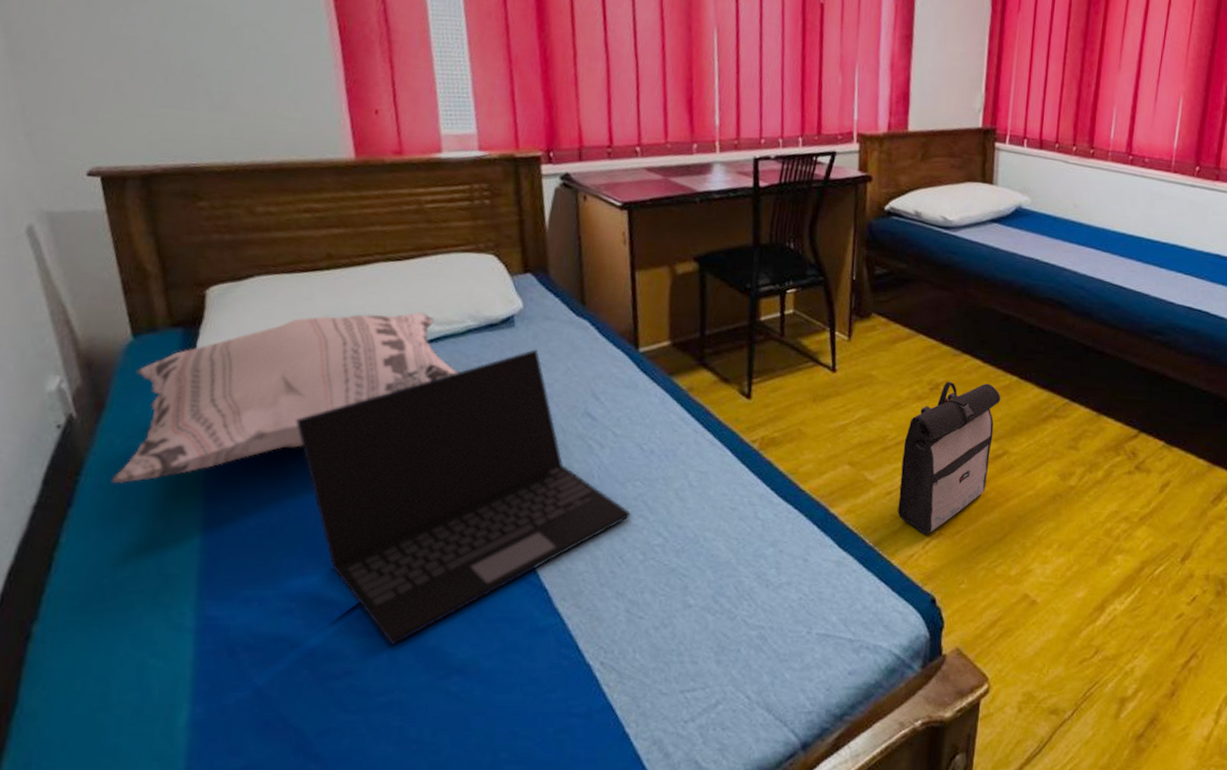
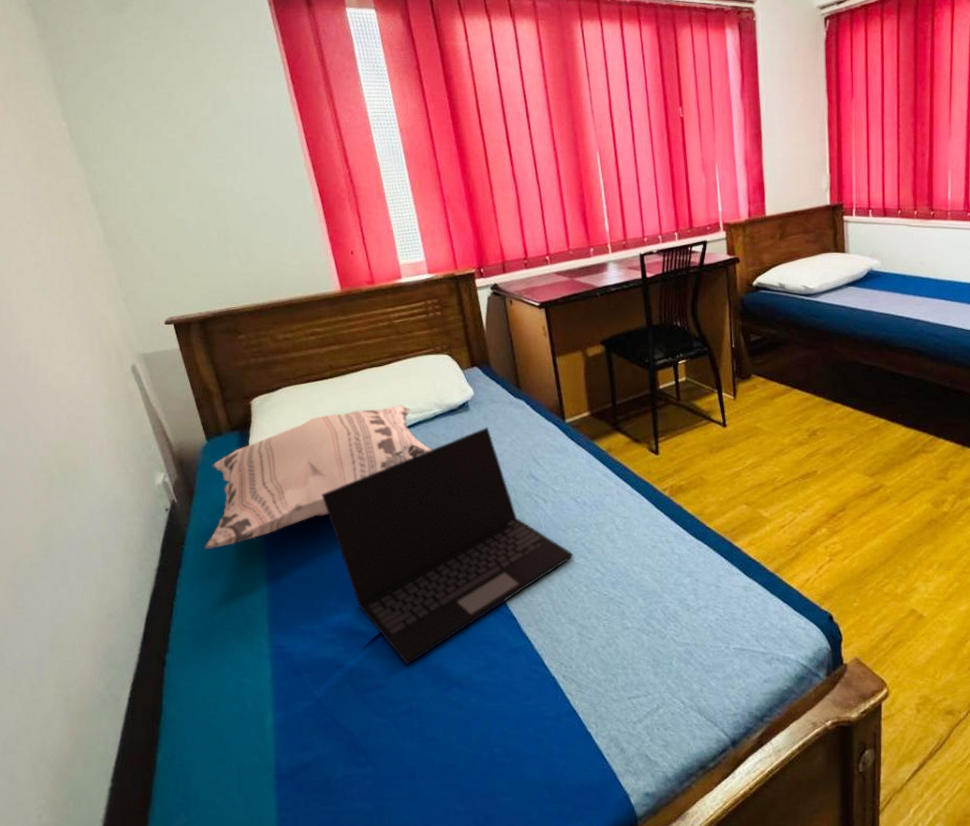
backpack: present [897,381,1001,534] -> none [791,427,872,560]

